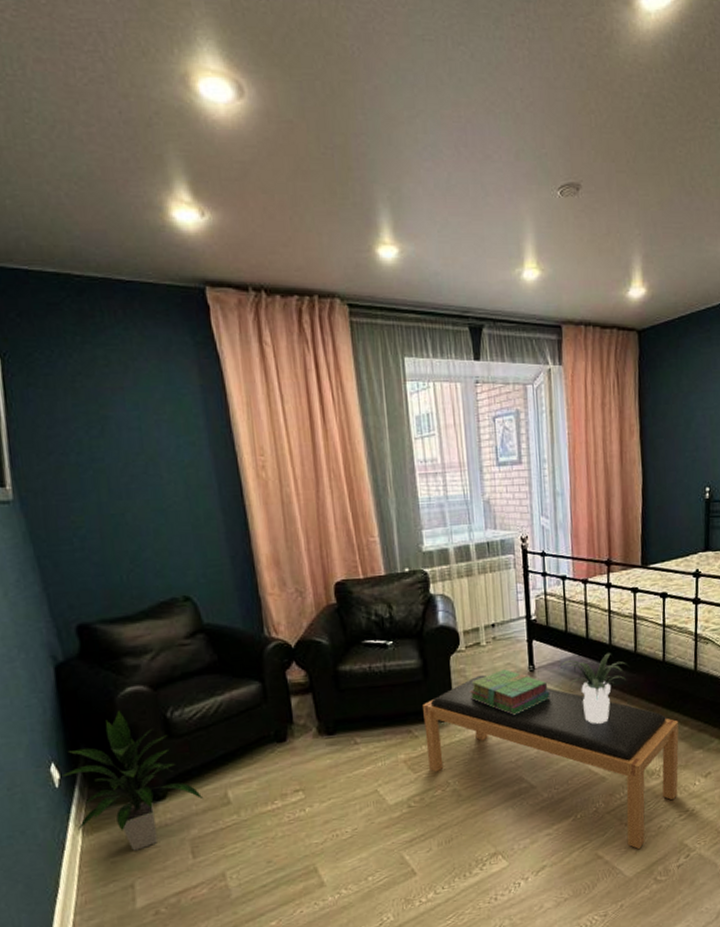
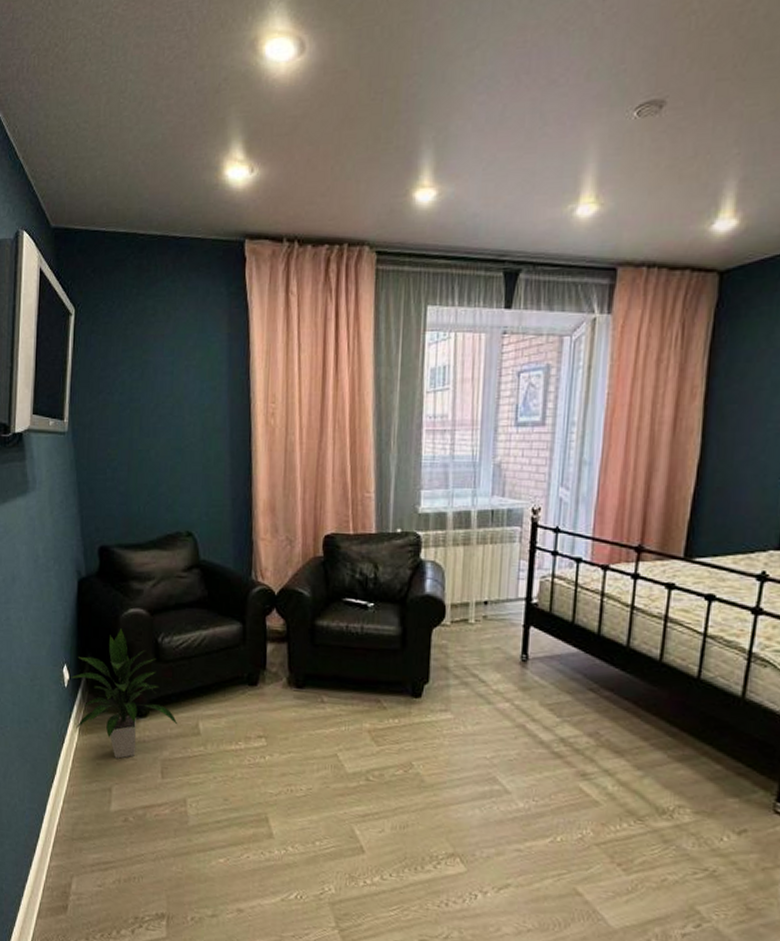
bench: present [423,674,679,849] -> none [393,655,710,898]
stack of books: present [469,668,550,715] -> none [448,652,543,707]
potted plant: present [559,653,629,724] -> none [558,655,649,738]

